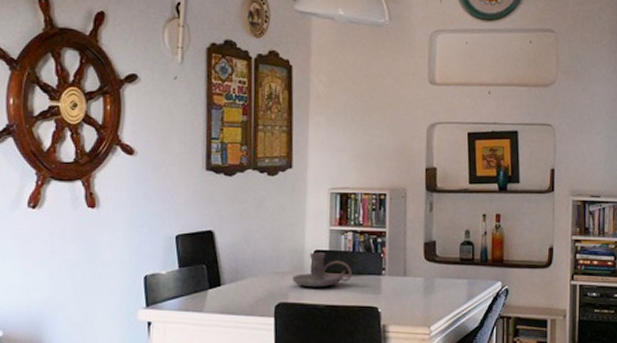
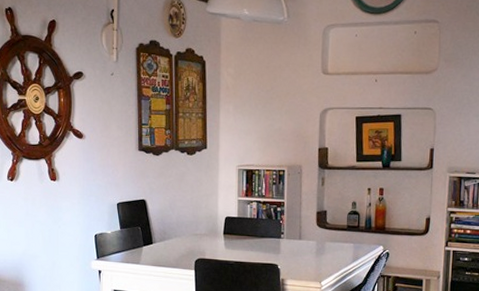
candle holder: present [292,252,352,288] -> none [208,218,256,248]

